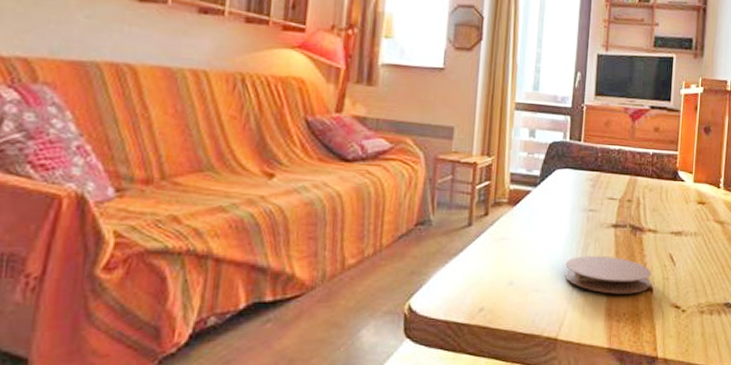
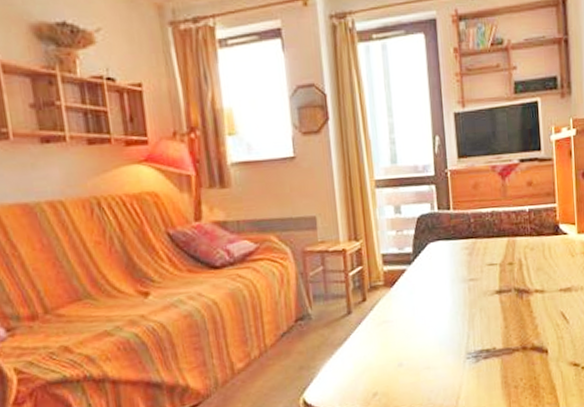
coaster: present [564,256,651,294] -> none [453,323,545,361]

